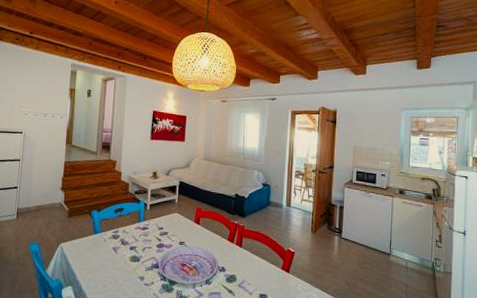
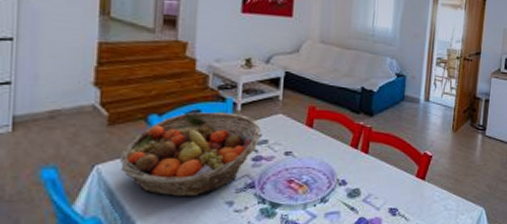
fruit basket: none [74,209,163,271] -> present [119,112,261,197]

